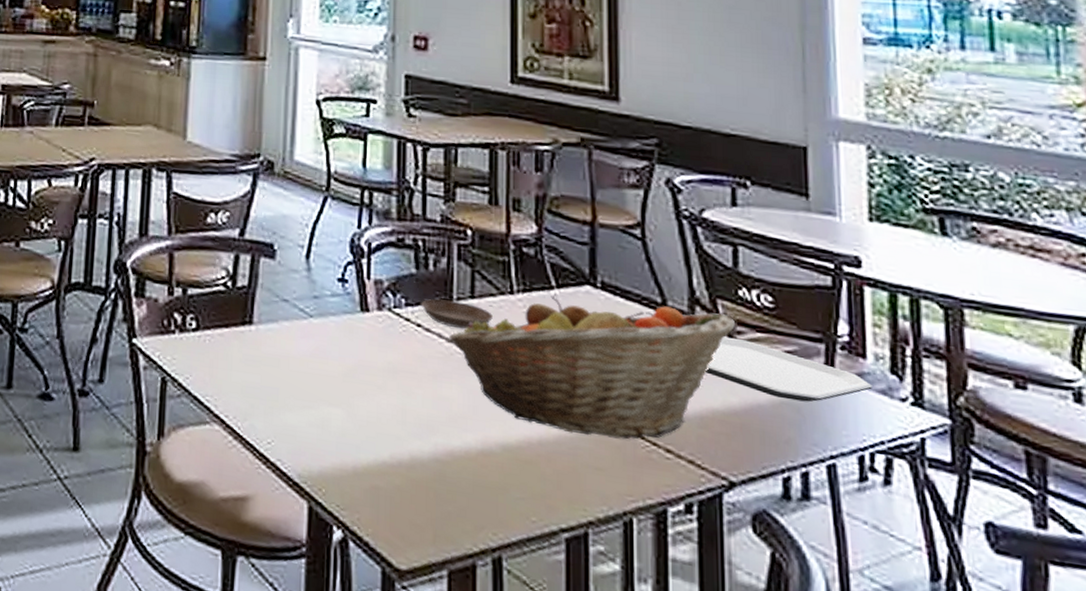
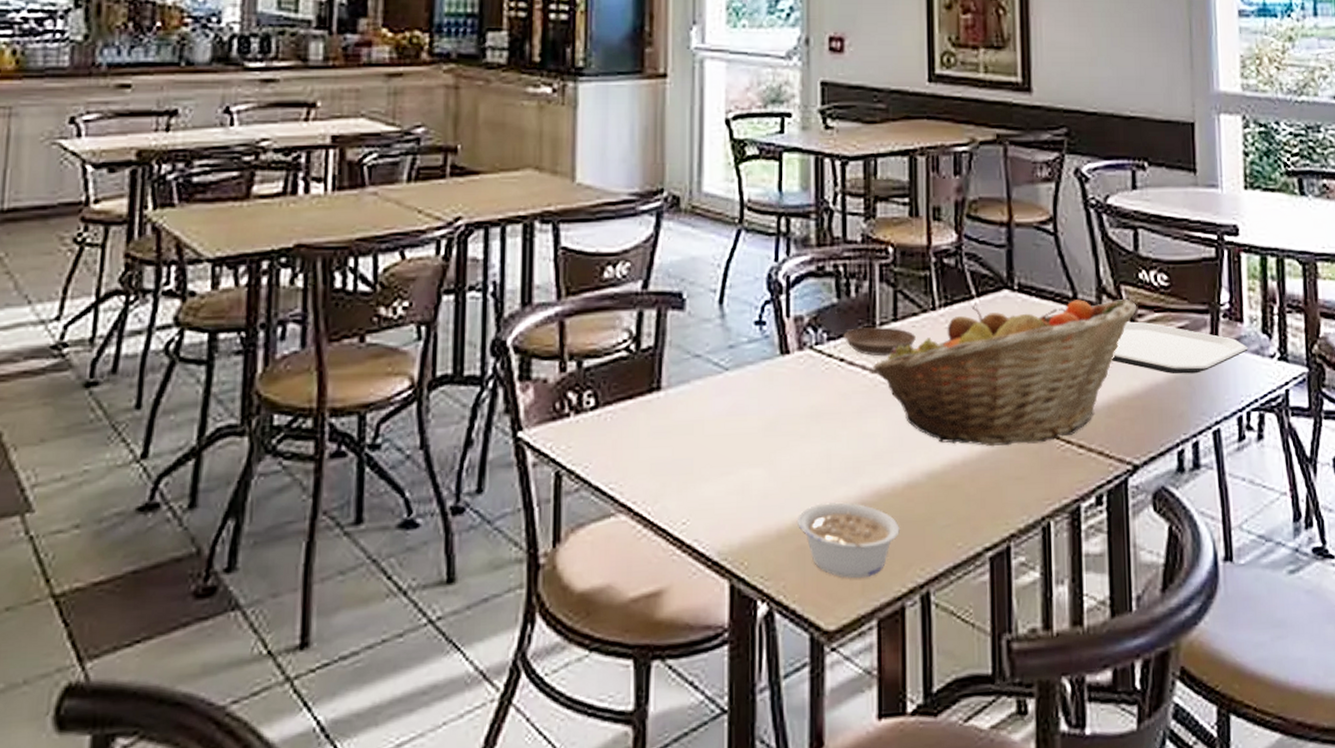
legume: none [373,451,472,529] -> present [798,501,900,579]

